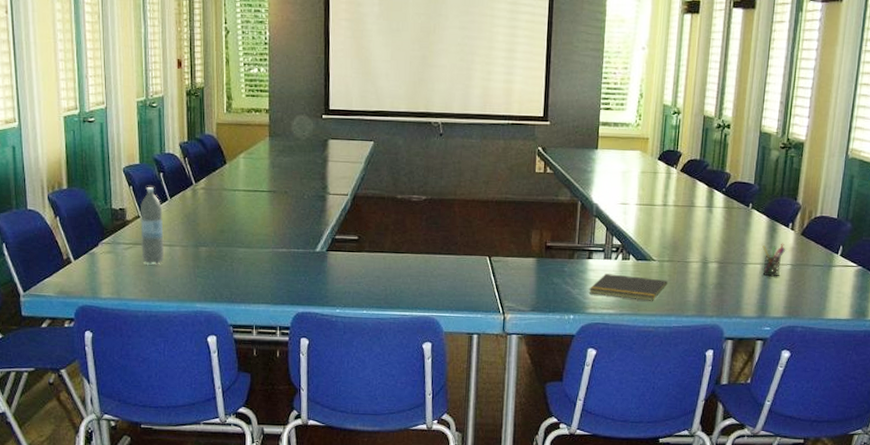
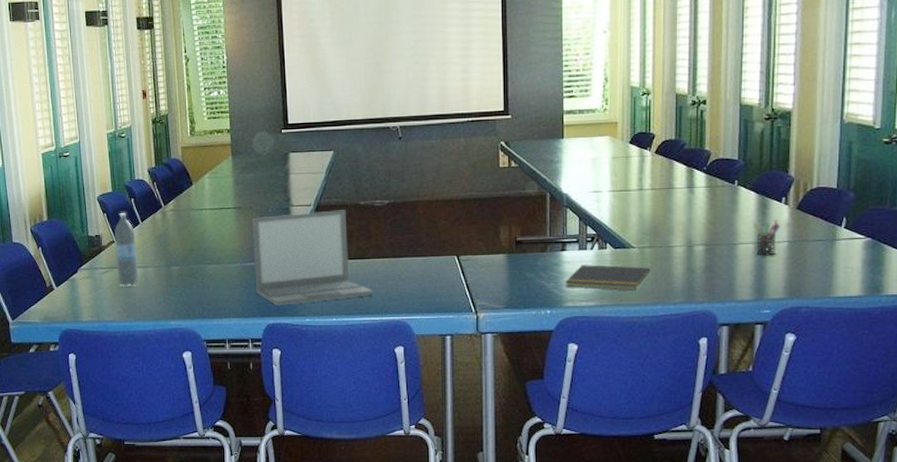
laptop: none [286,202,406,295] -> present [251,210,374,305]

